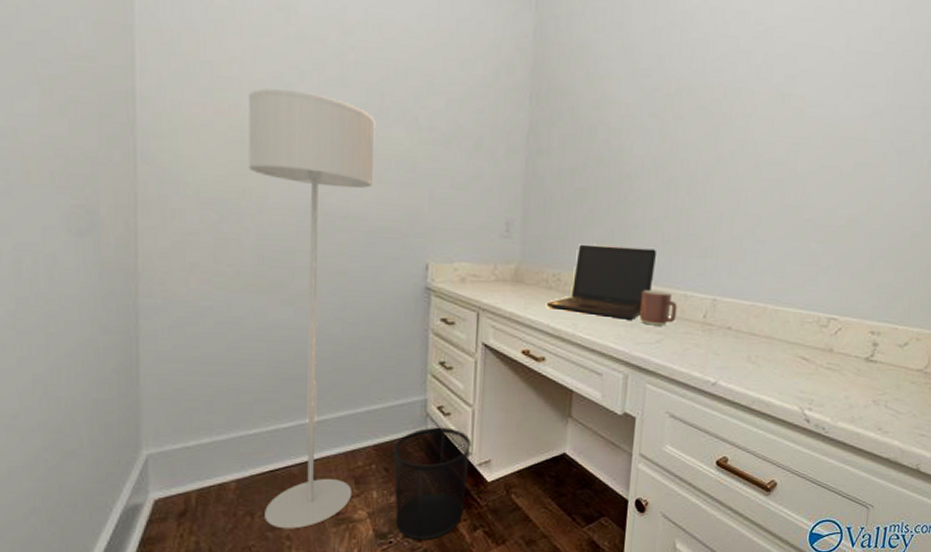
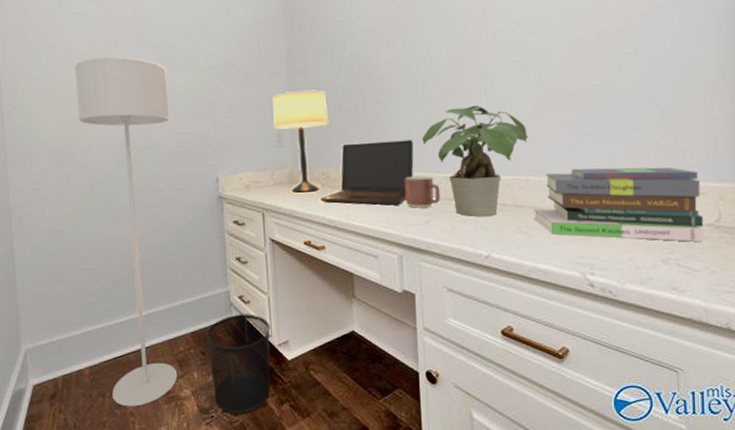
table lamp: none [503,174,568,295] -> present [272,90,328,193]
potted plant: none [666,220,773,341] -> present [422,105,529,216]
books: none [765,301,918,387] -> present [534,167,704,243]

